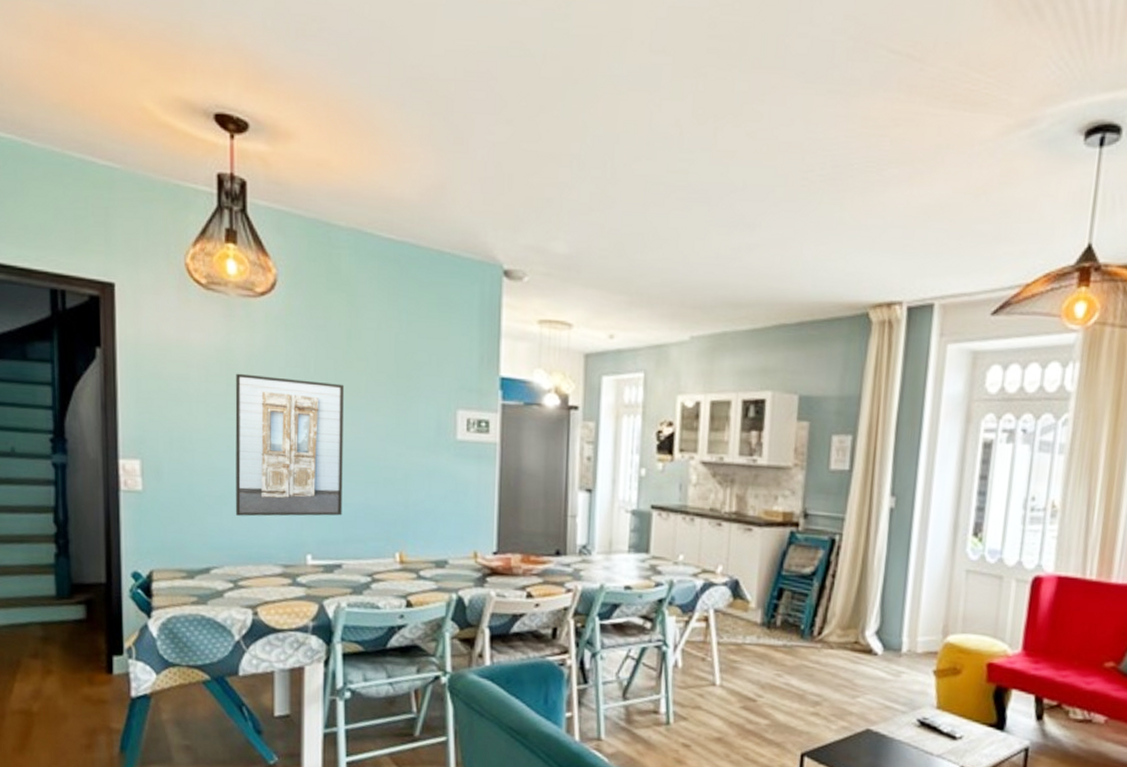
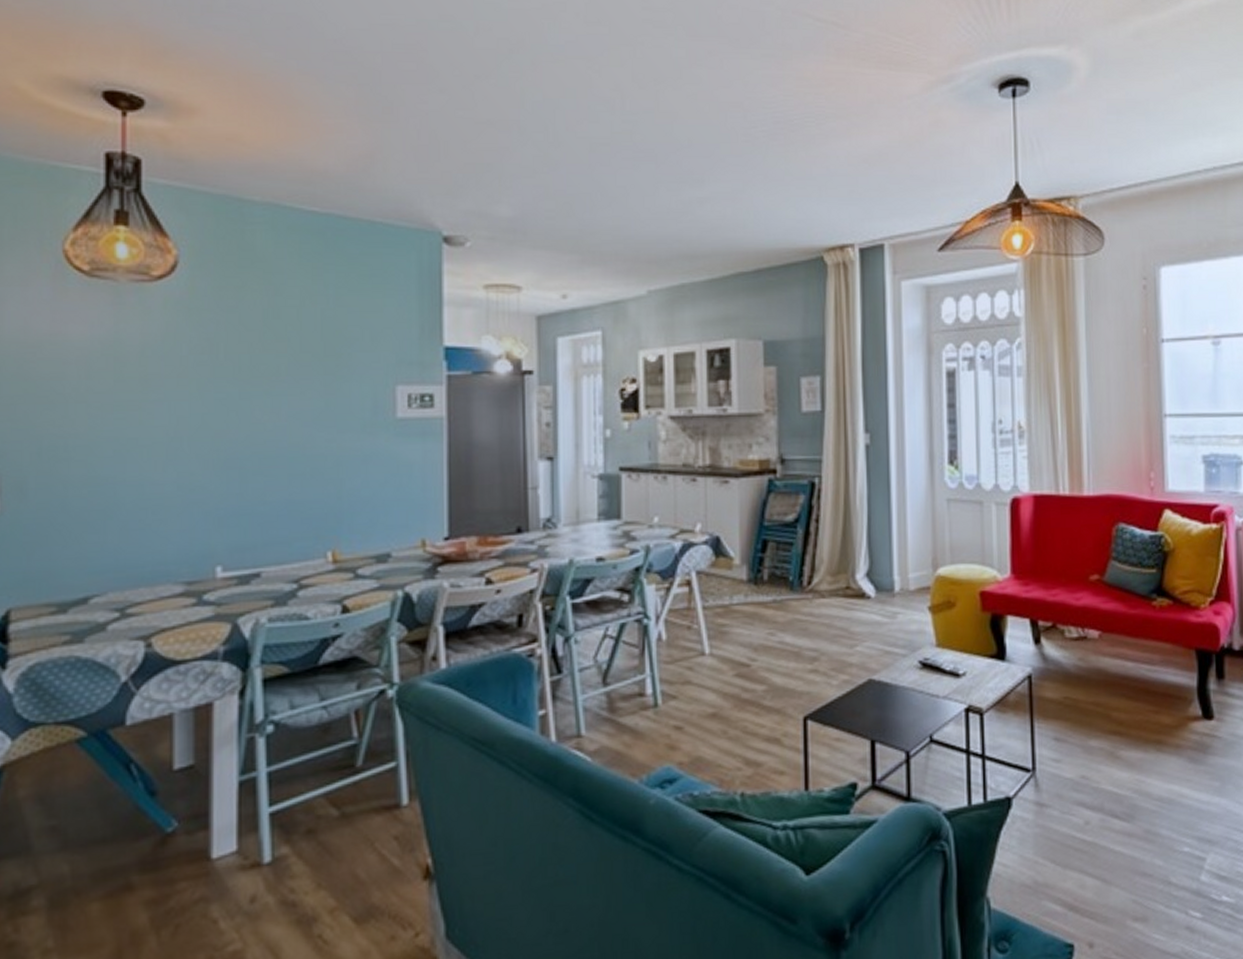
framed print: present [235,373,345,517] -> none [123,366,262,530]

